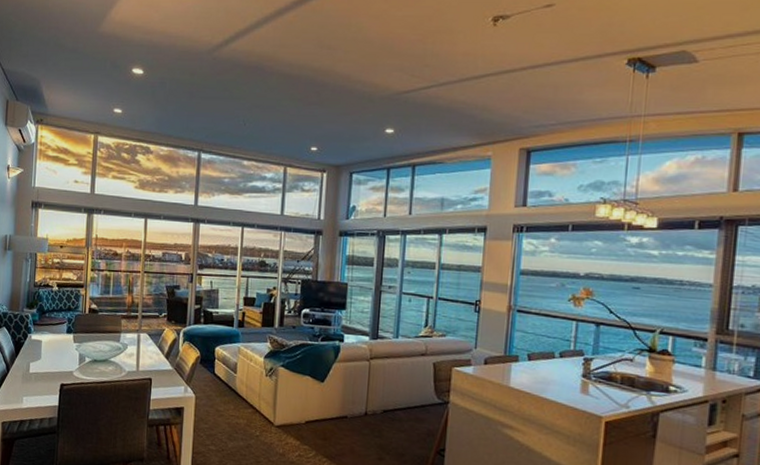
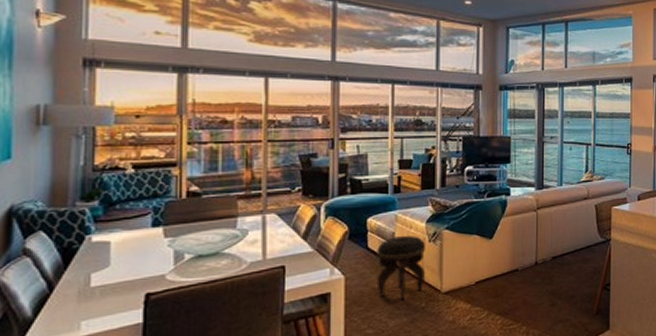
footstool: none [220,366,263,426] -> present [376,235,426,301]

